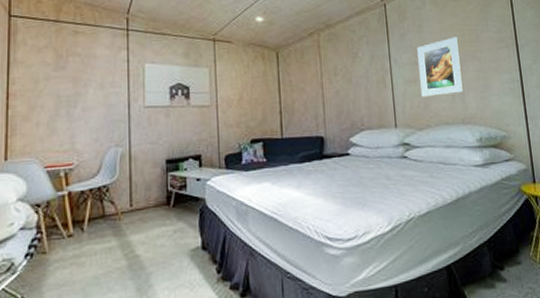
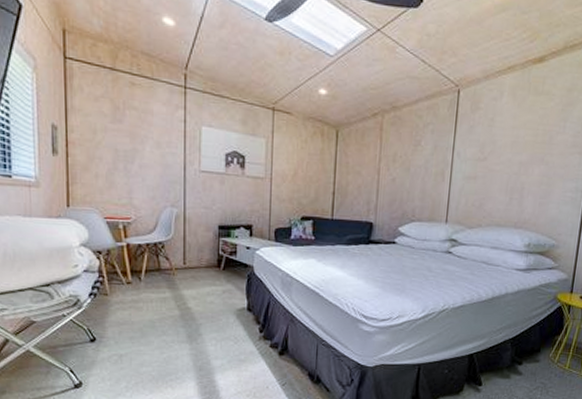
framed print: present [417,37,464,97] -> none [478,135,530,196]

